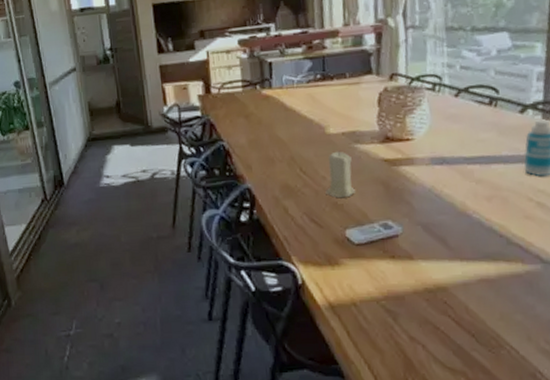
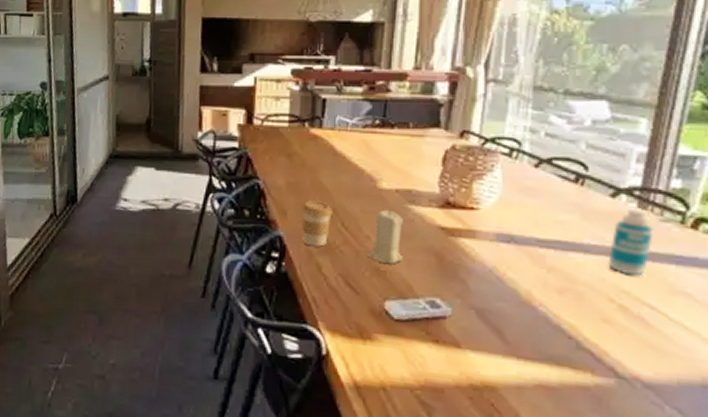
coffee cup: none [263,152,291,193] -> present [301,200,332,247]

